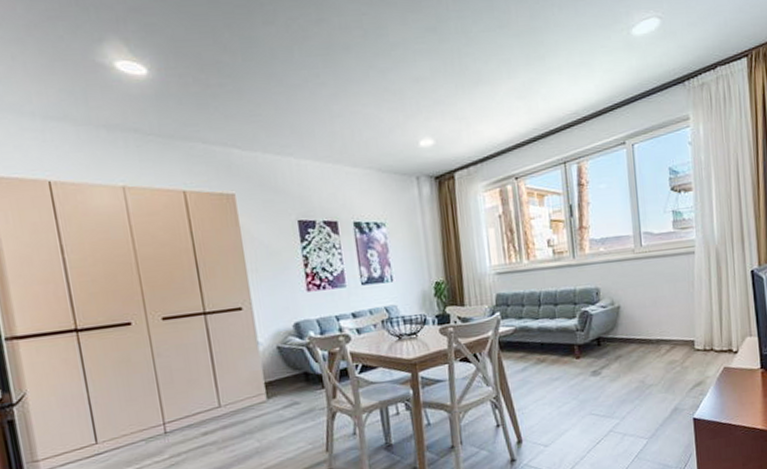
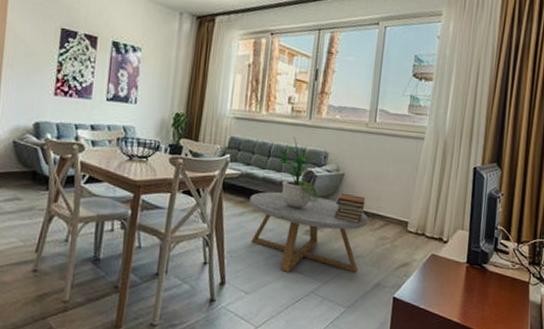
coffee table: none [529,335,653,417] -> present [249,192,368,273]
potted plant: none [545,280,598,352] -> present [276,137,318,208]
book stack: none [617,325,648,354] -> present [334,193,366,223]

